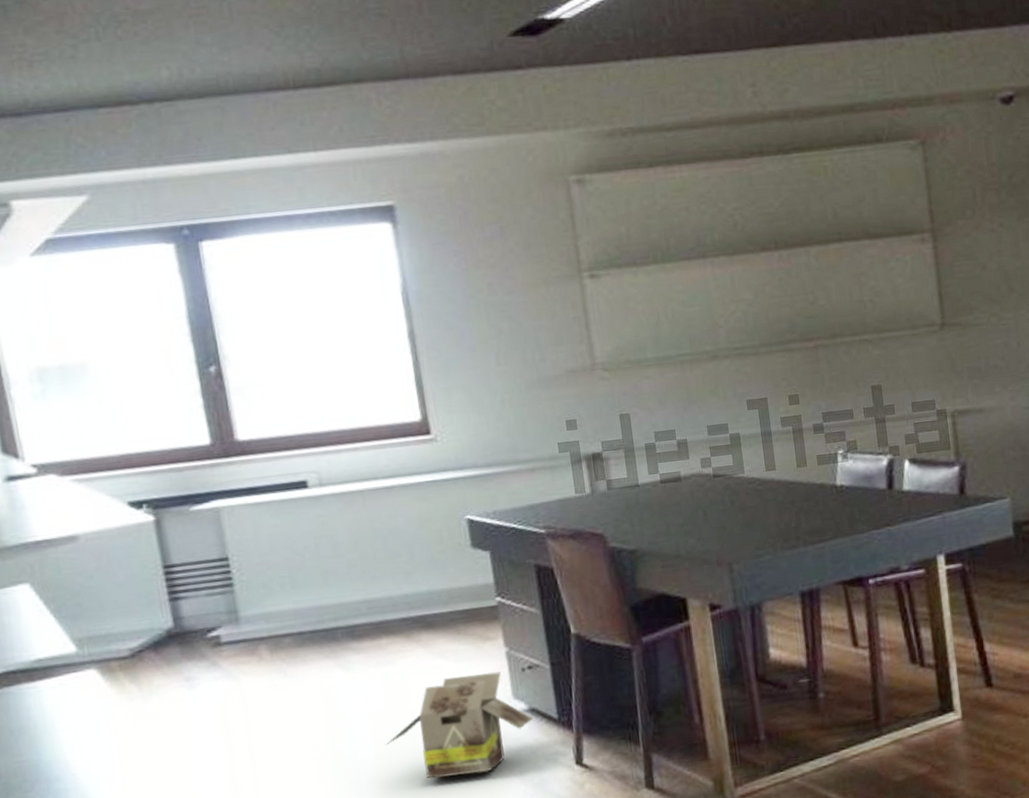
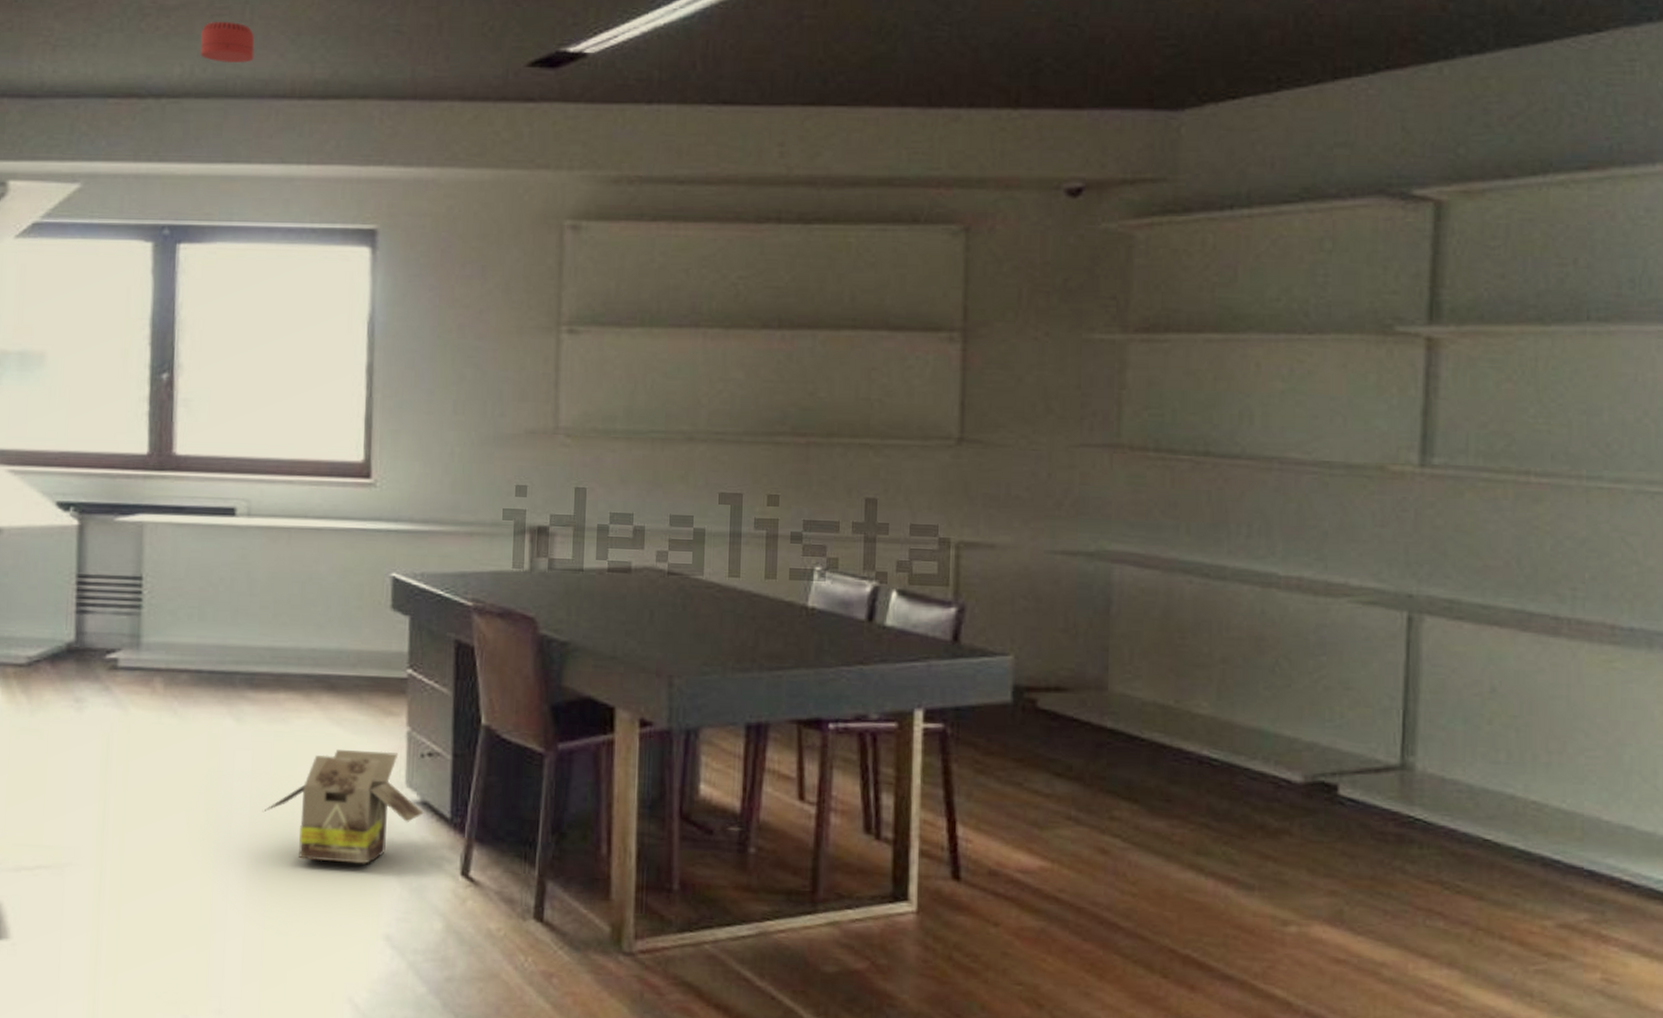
smoke detector: none [181,20,241,62] -> present [200,22,255,64]

